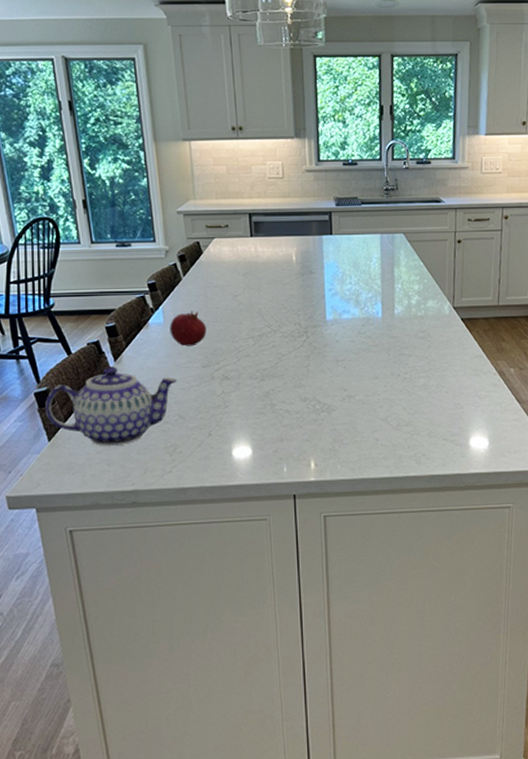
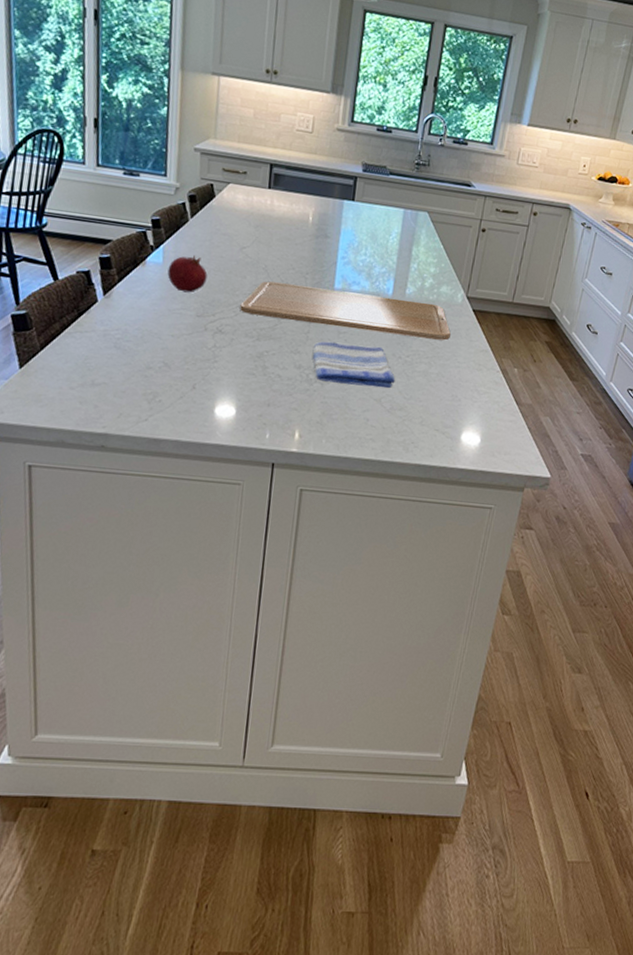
teapot: present [45,366,178,447] -> none [20,299,169,385]
chopping board: none [241,319,444,357] -> present [240,281,451,341]
dish towel: none [315,368,398,410] -> present [312,341,396,388]

